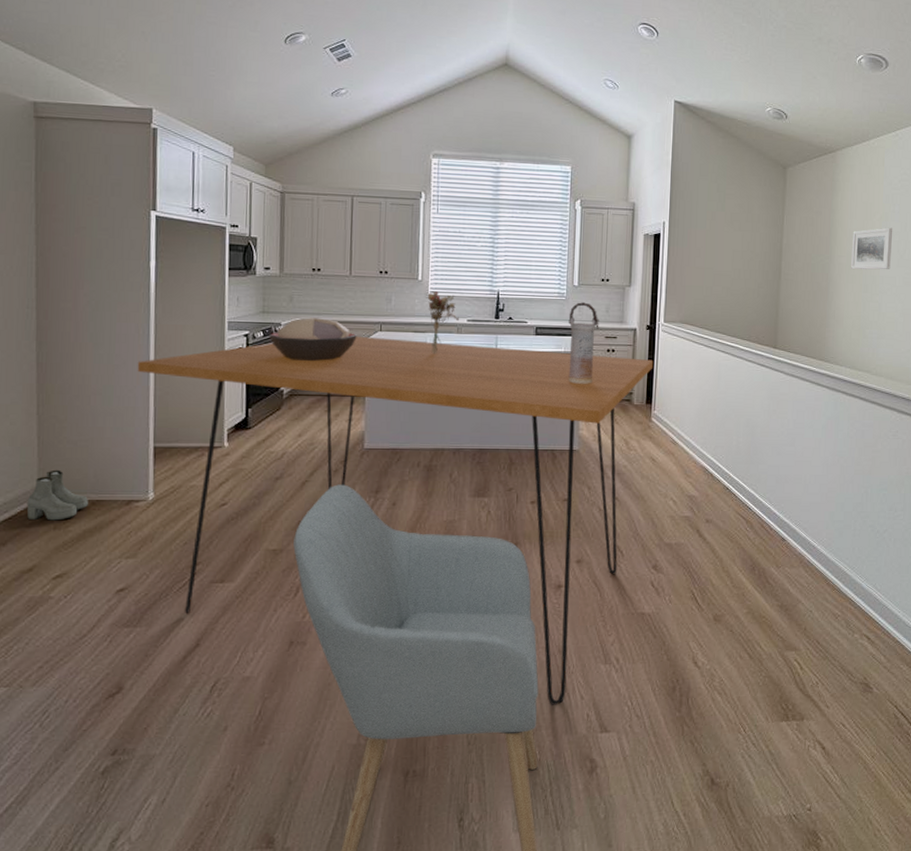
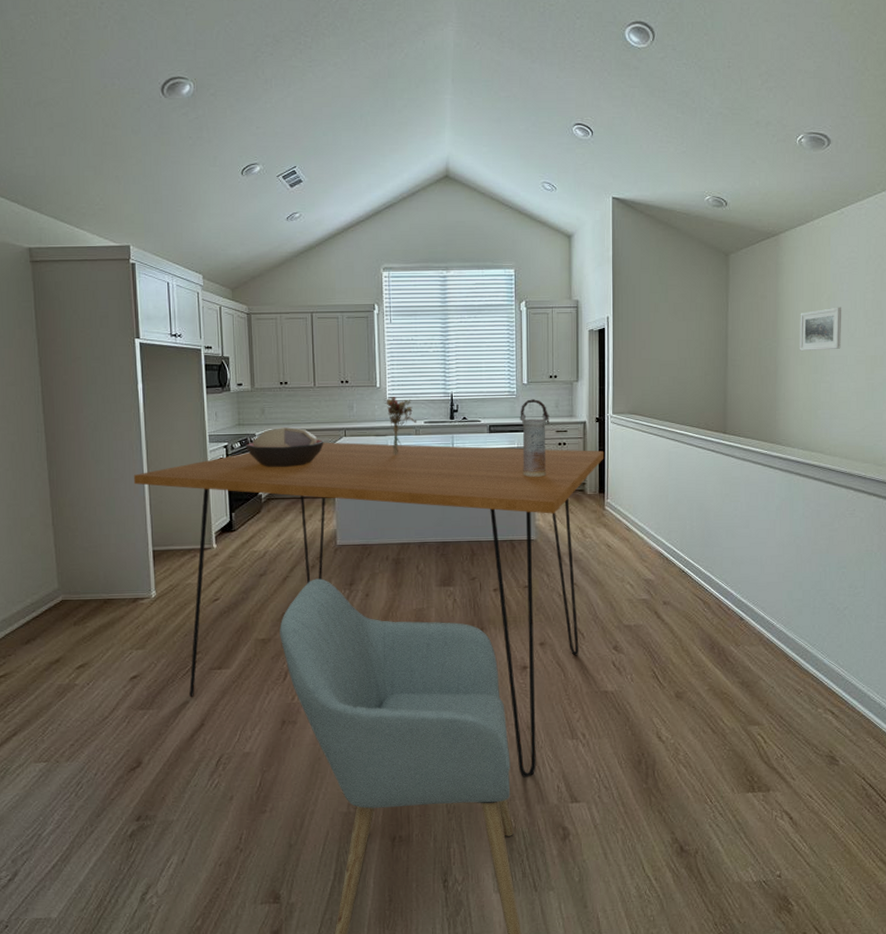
boots: present [26,469,88,521] -> none [50,573,101,618]

